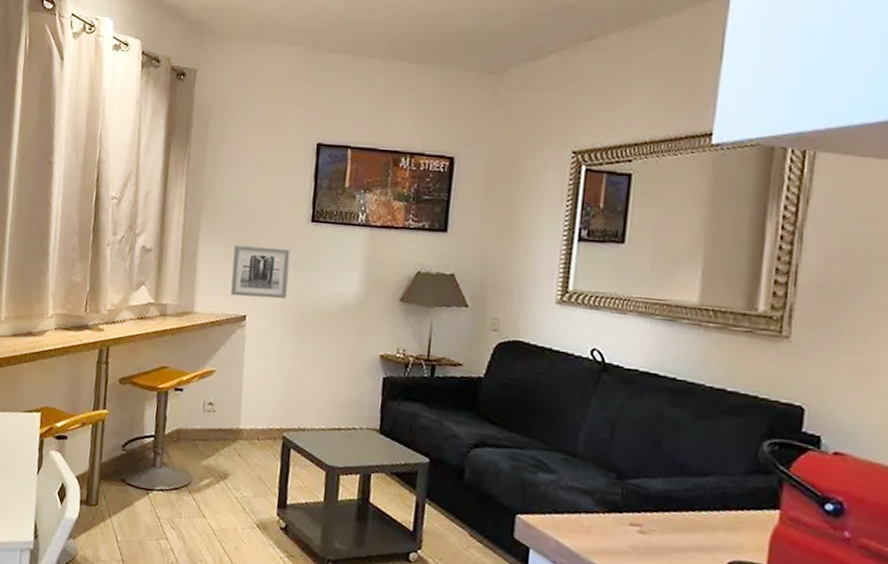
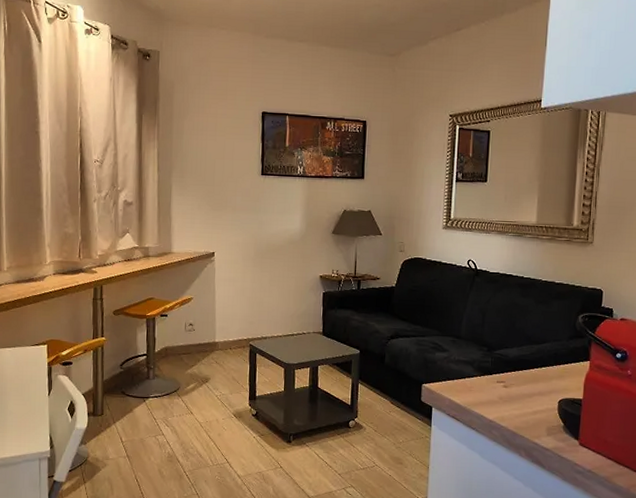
wall art: present [231,245,291,299] -> none [200,196,247,238]

